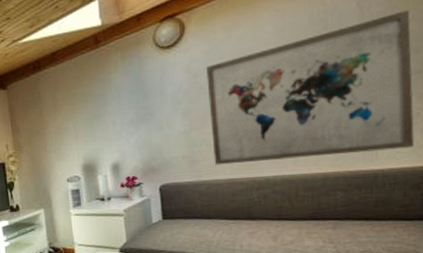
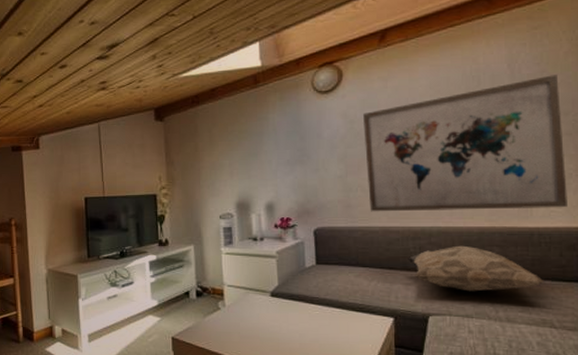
decorative pillow: none [252,192,387,236] -> present [408,245,544,292]

